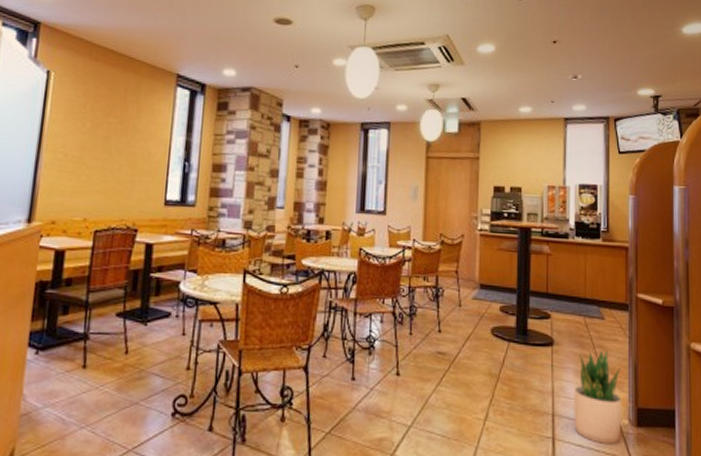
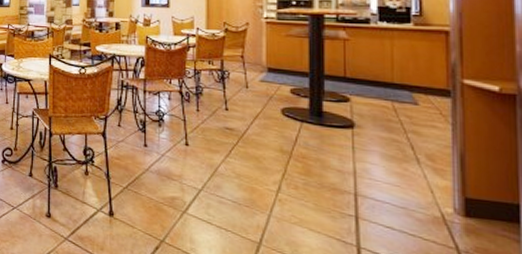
planter: present [573,350,622,444] -> none [380,136,445,231]

